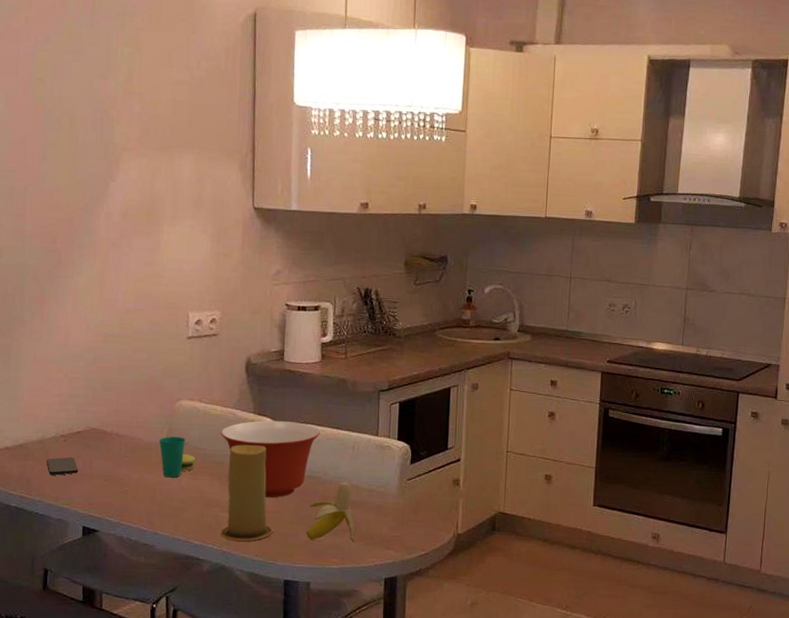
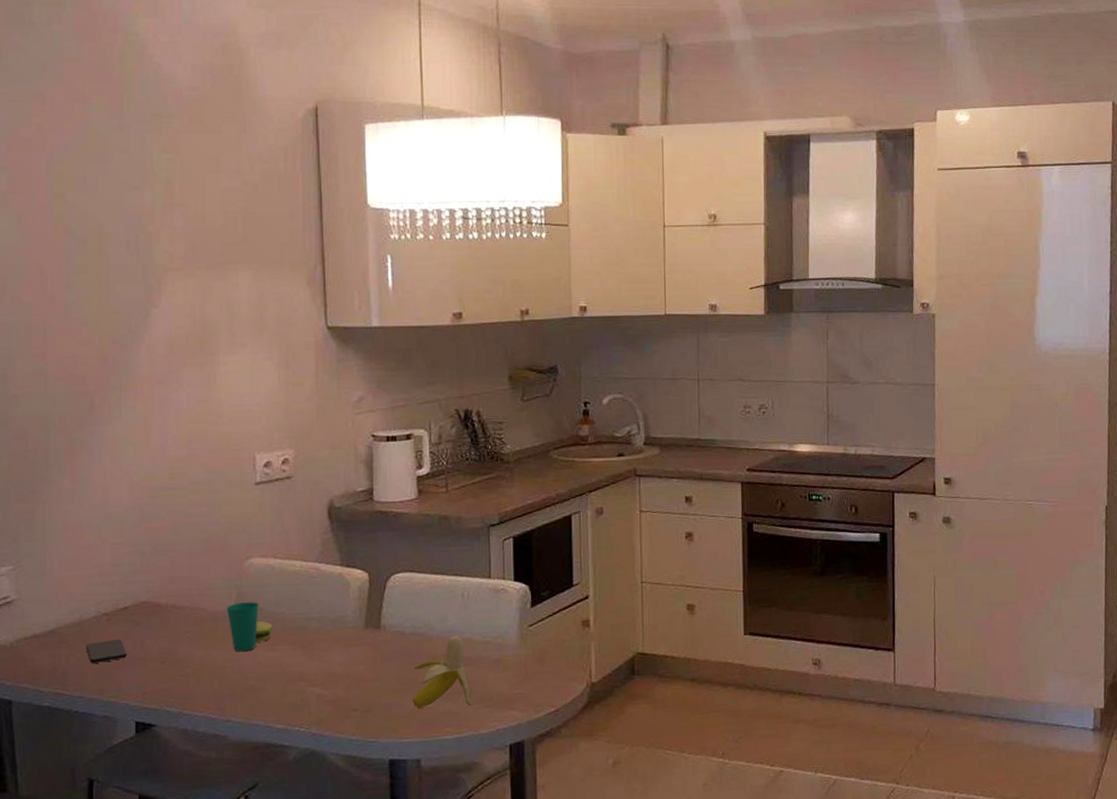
mixing bowl: present [220,420,321,498] -> none [301,571,422,664]
candle: present [220,445,273,541] -> none [308,603,372,719]

